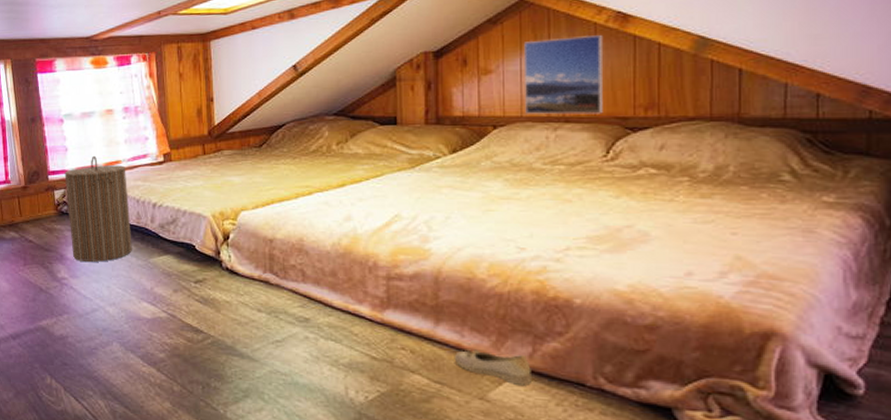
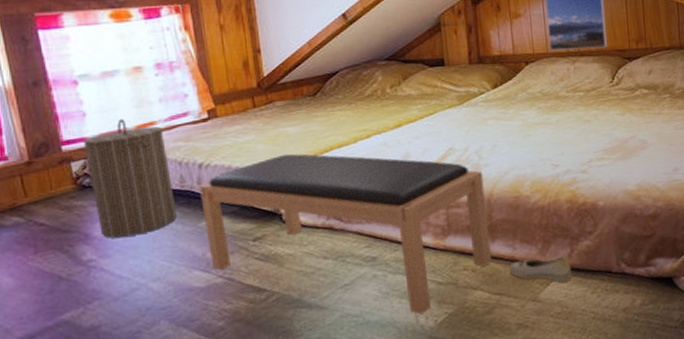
bench: none [152,202,434,387] -> present [199,153,491,314]

